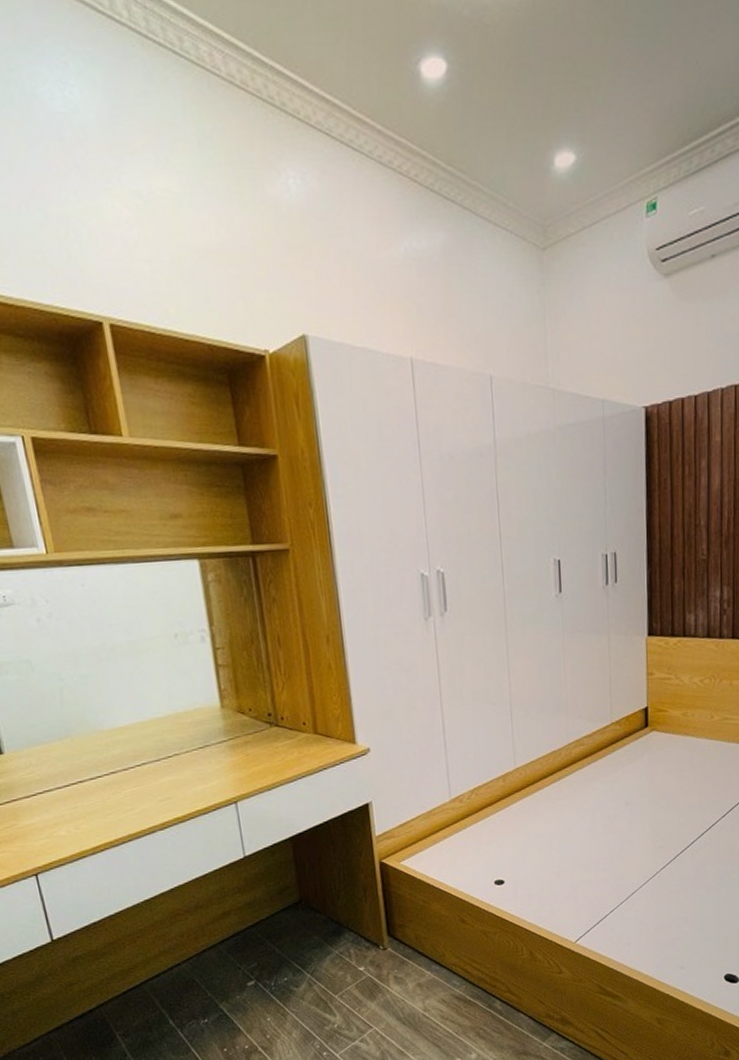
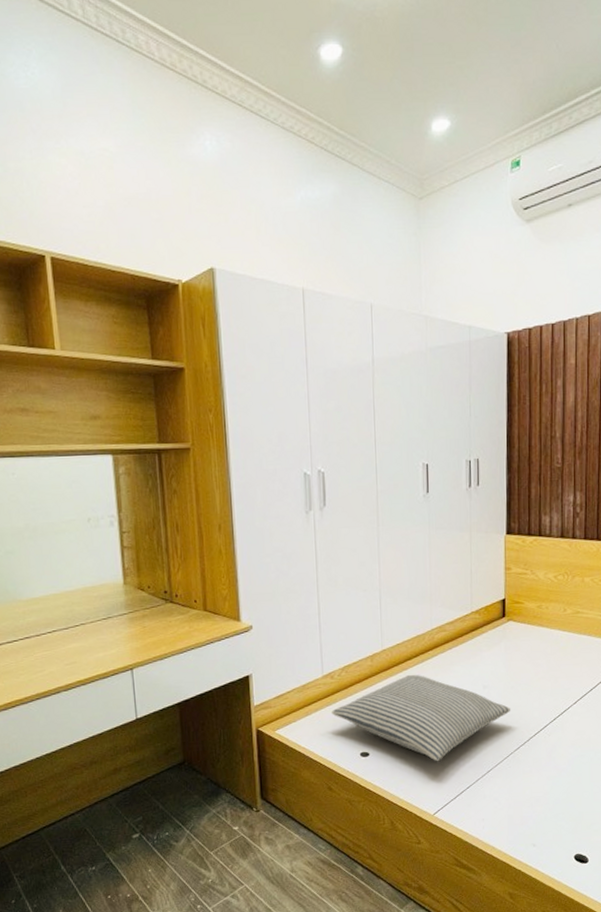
pillow: none [462,793,655,886] -> present [332,674,510,762]

